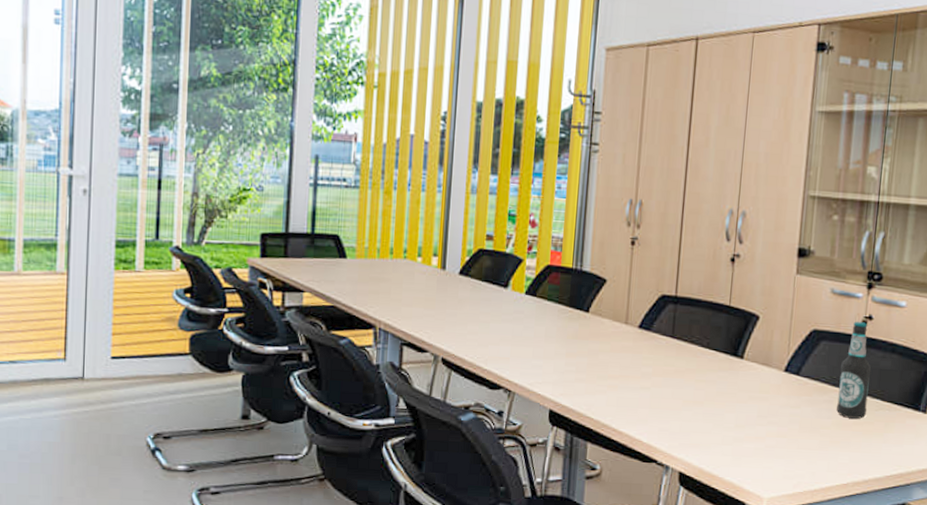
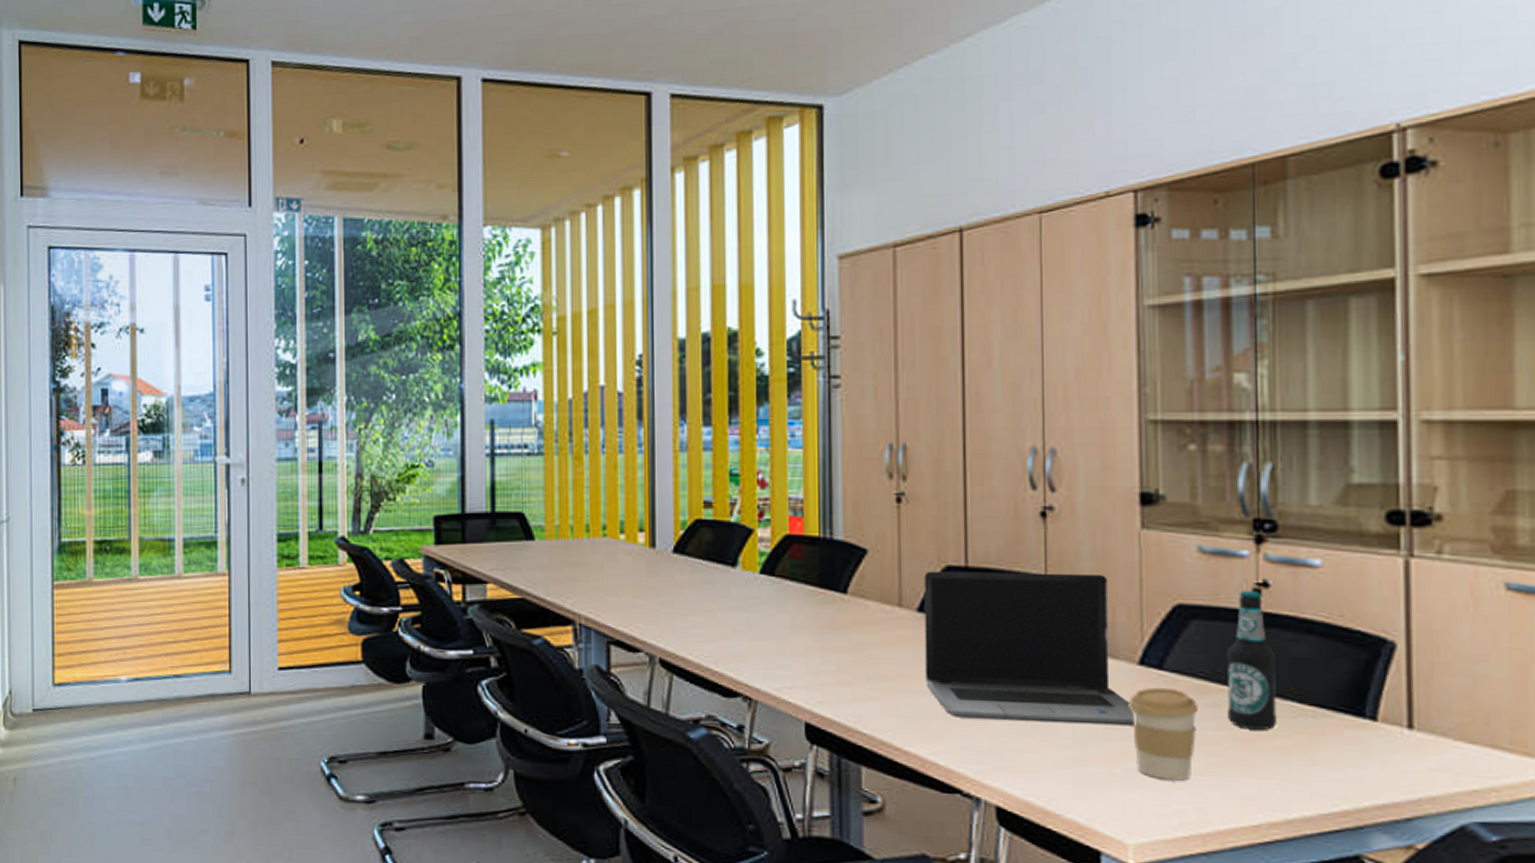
laptop computer: none [639,298,778,415] -> present [924,571,1134,726]
coffee cup: none [774,388,819,453] -> present [1128,687,1198,781]

